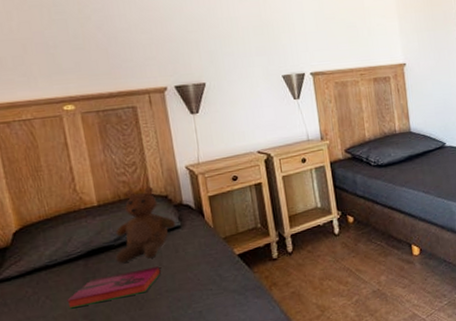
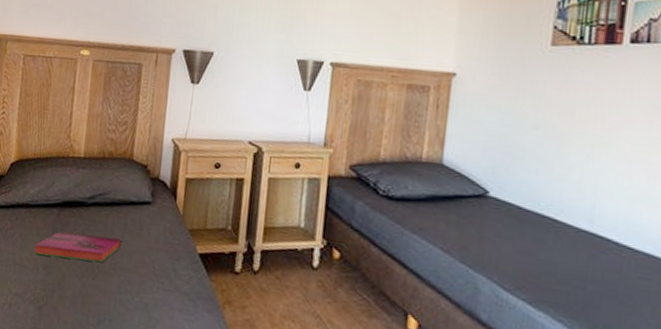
teddy bear: present [115,186,176,263] -> none [84,148,148,228]

